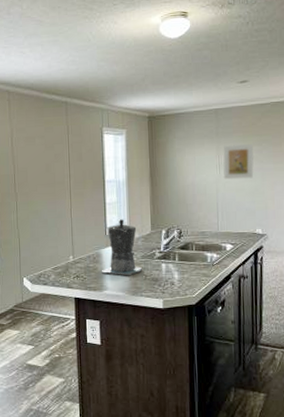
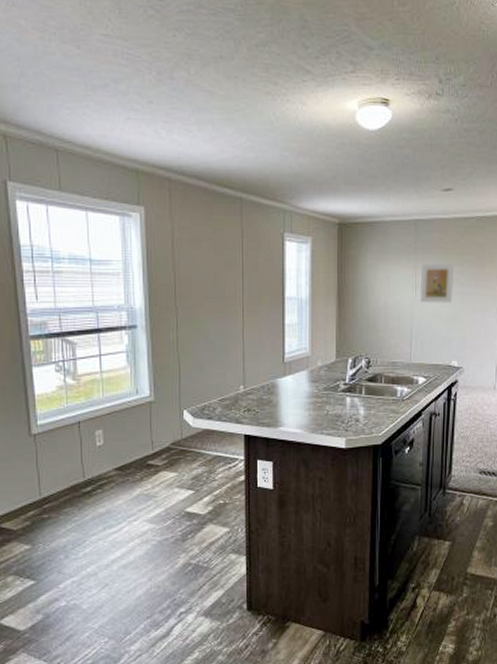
coffee maker: present [101,219,143,276] -> none [276,344,325,411]

